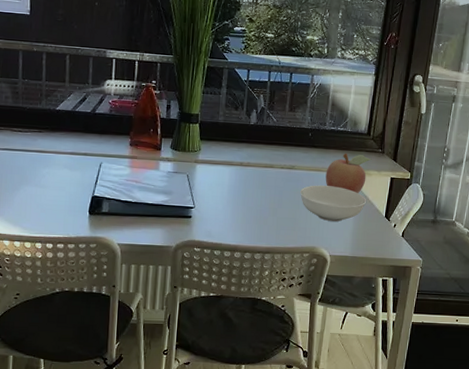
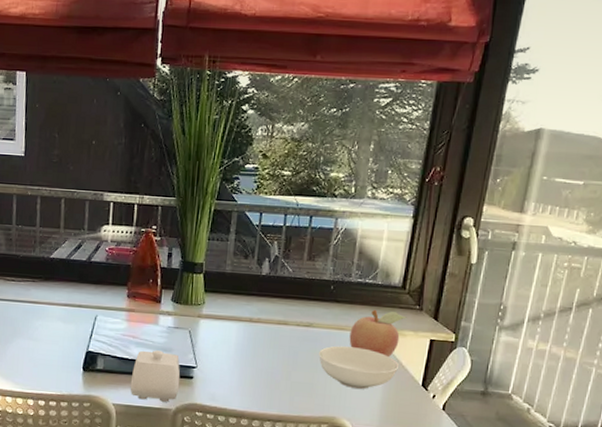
sugar bowl: none [134,193,180,240] -> present [130,350,181,402]

